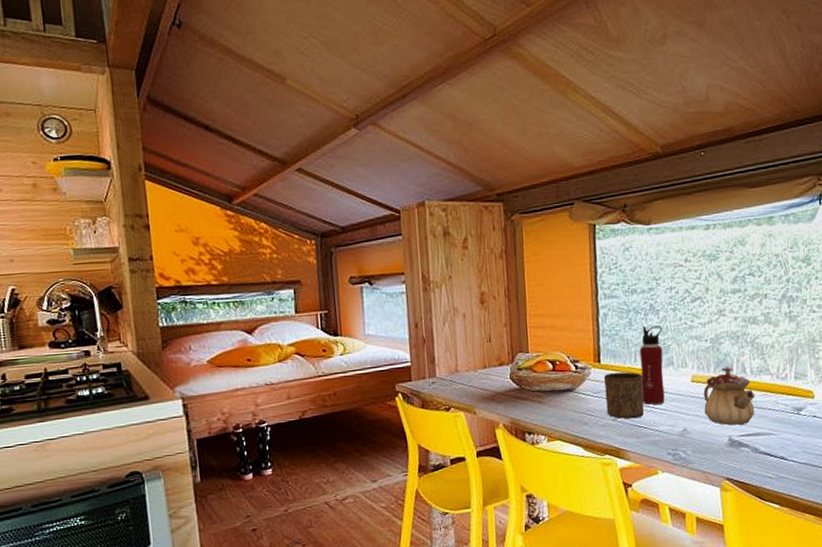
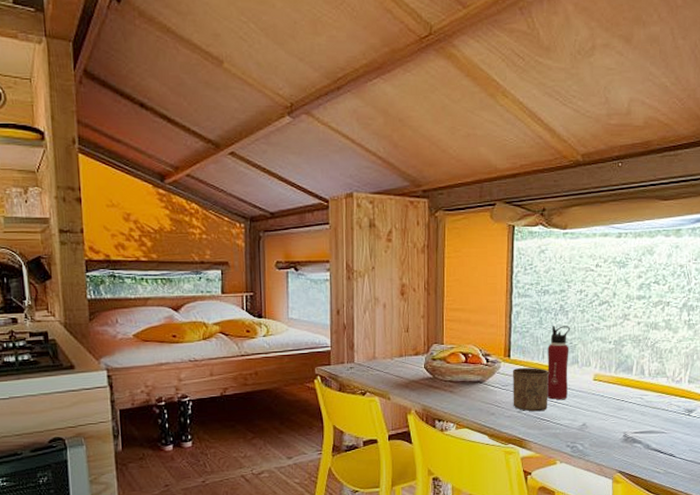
teapot: present [703,367,755,426] -> none [603,368,651,423]

